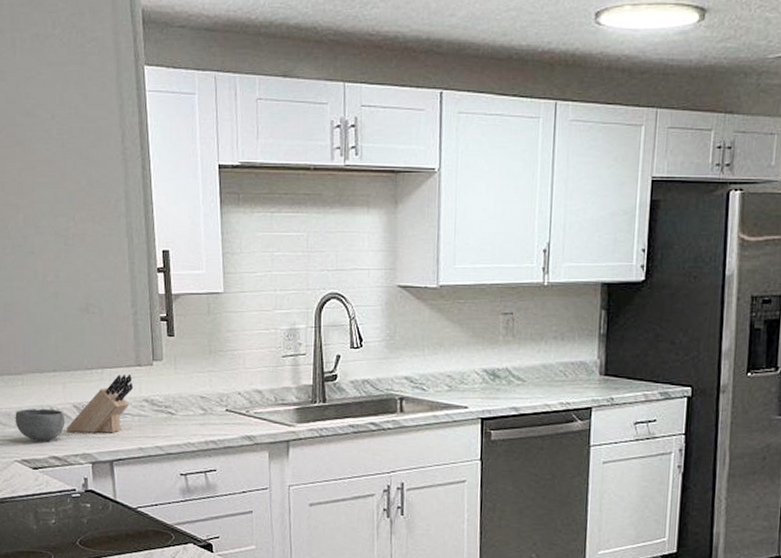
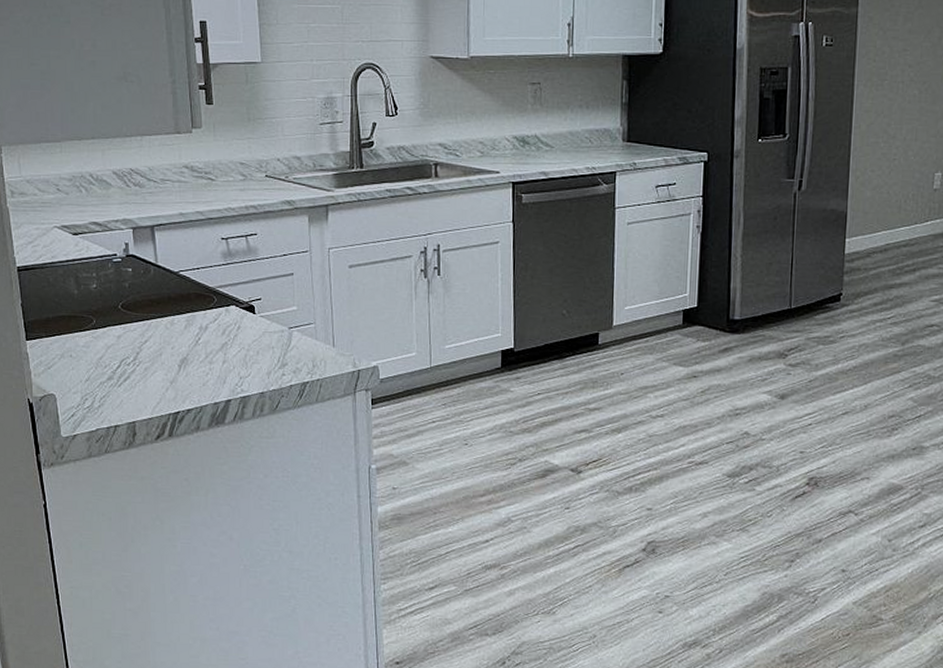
bowl: present [15,409,65,441] -> none [54,175,105,207]
knife block: present [66,374,134,433] -> none [106,142,173,199]

